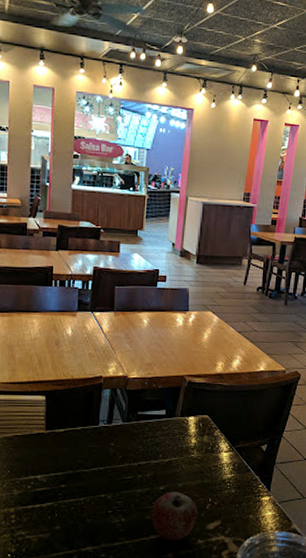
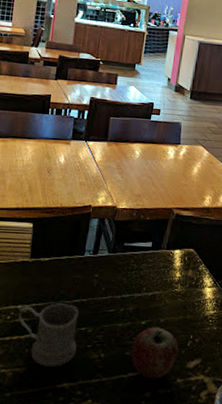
mug: none [39,472,97,533] -> present [18,303,79,368]

